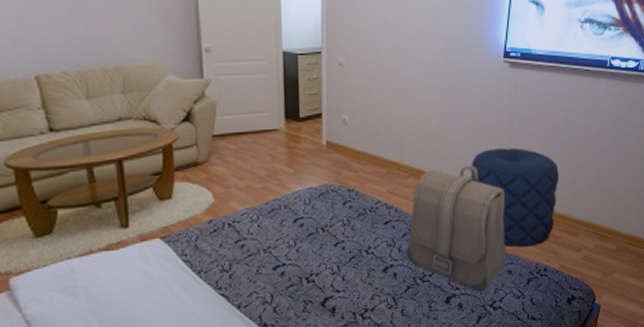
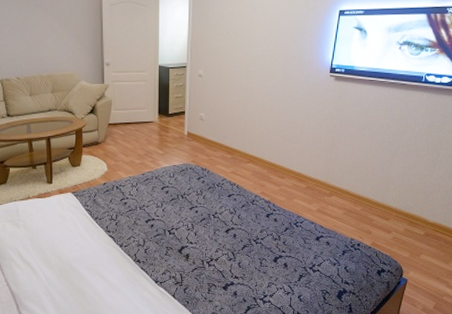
backpack: present [406,164,507,292] -> none [244,156,326,256]
pouf: present [469,147,560,247] -> none [297,145,375,224]

